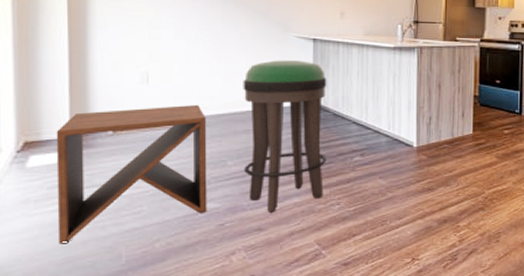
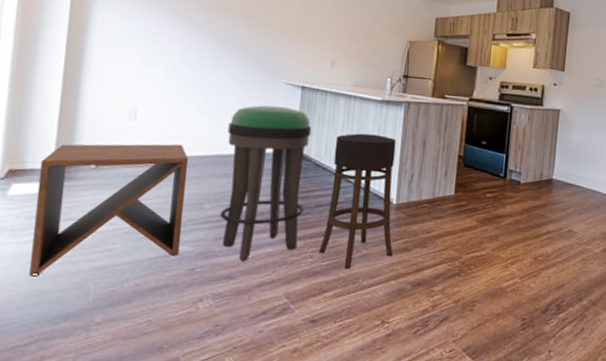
bar stool: none [345,81,418,213] -> present [319,133,396,270]

